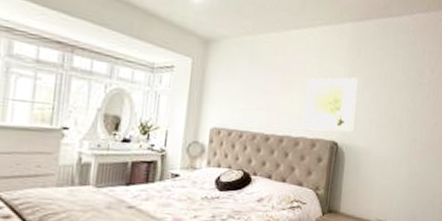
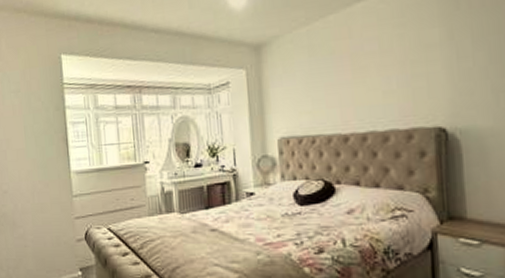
wall art: present [303,77,358,132] -> none [387,37,468,119]

